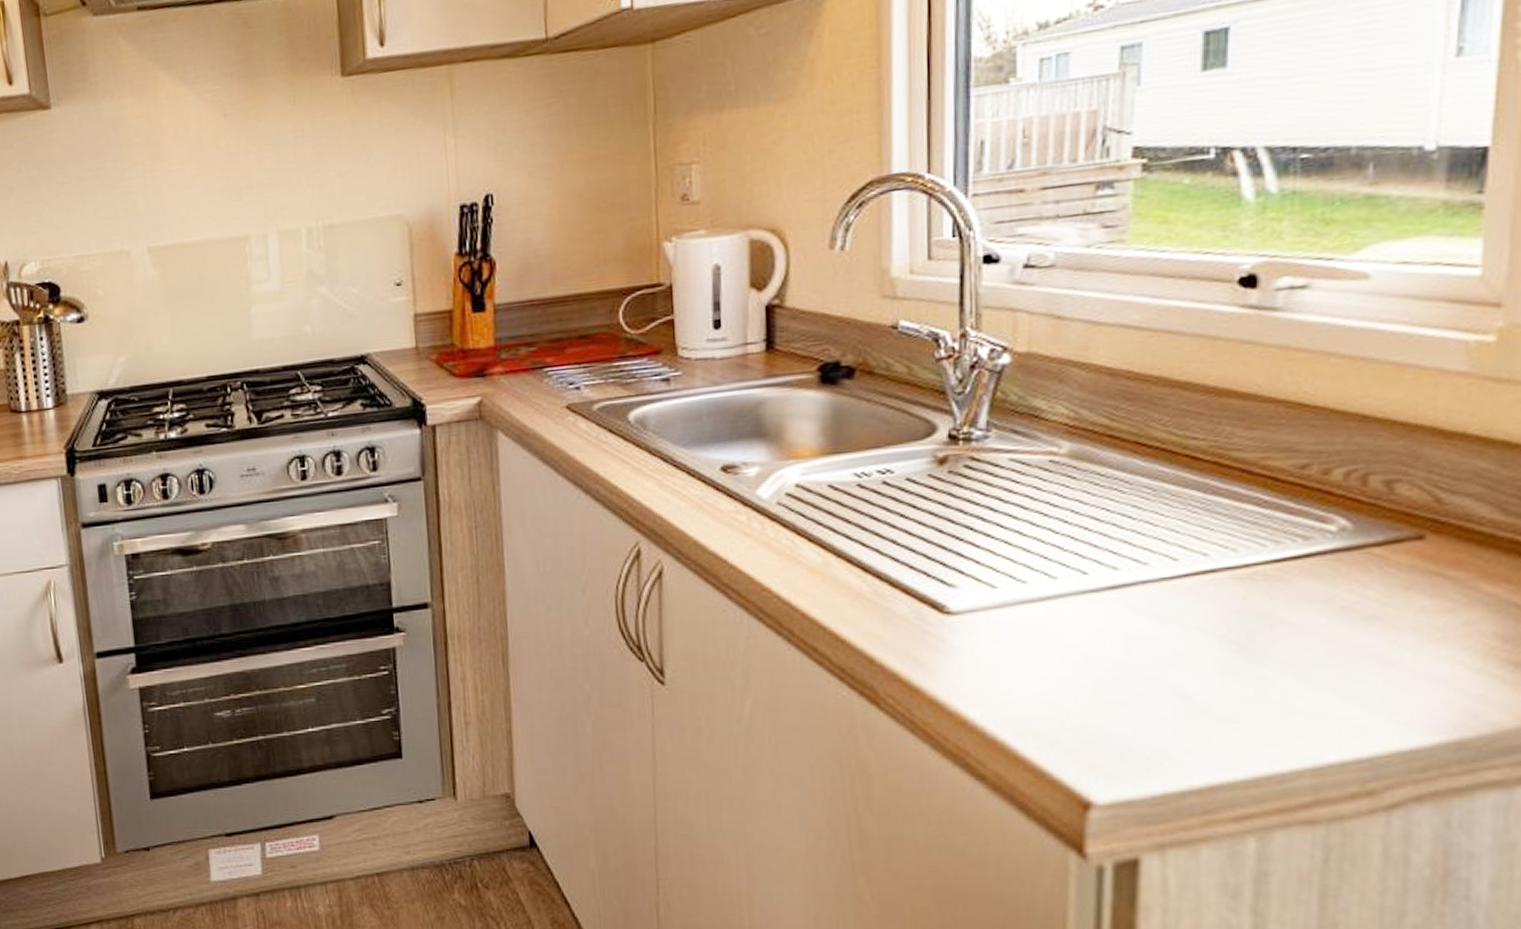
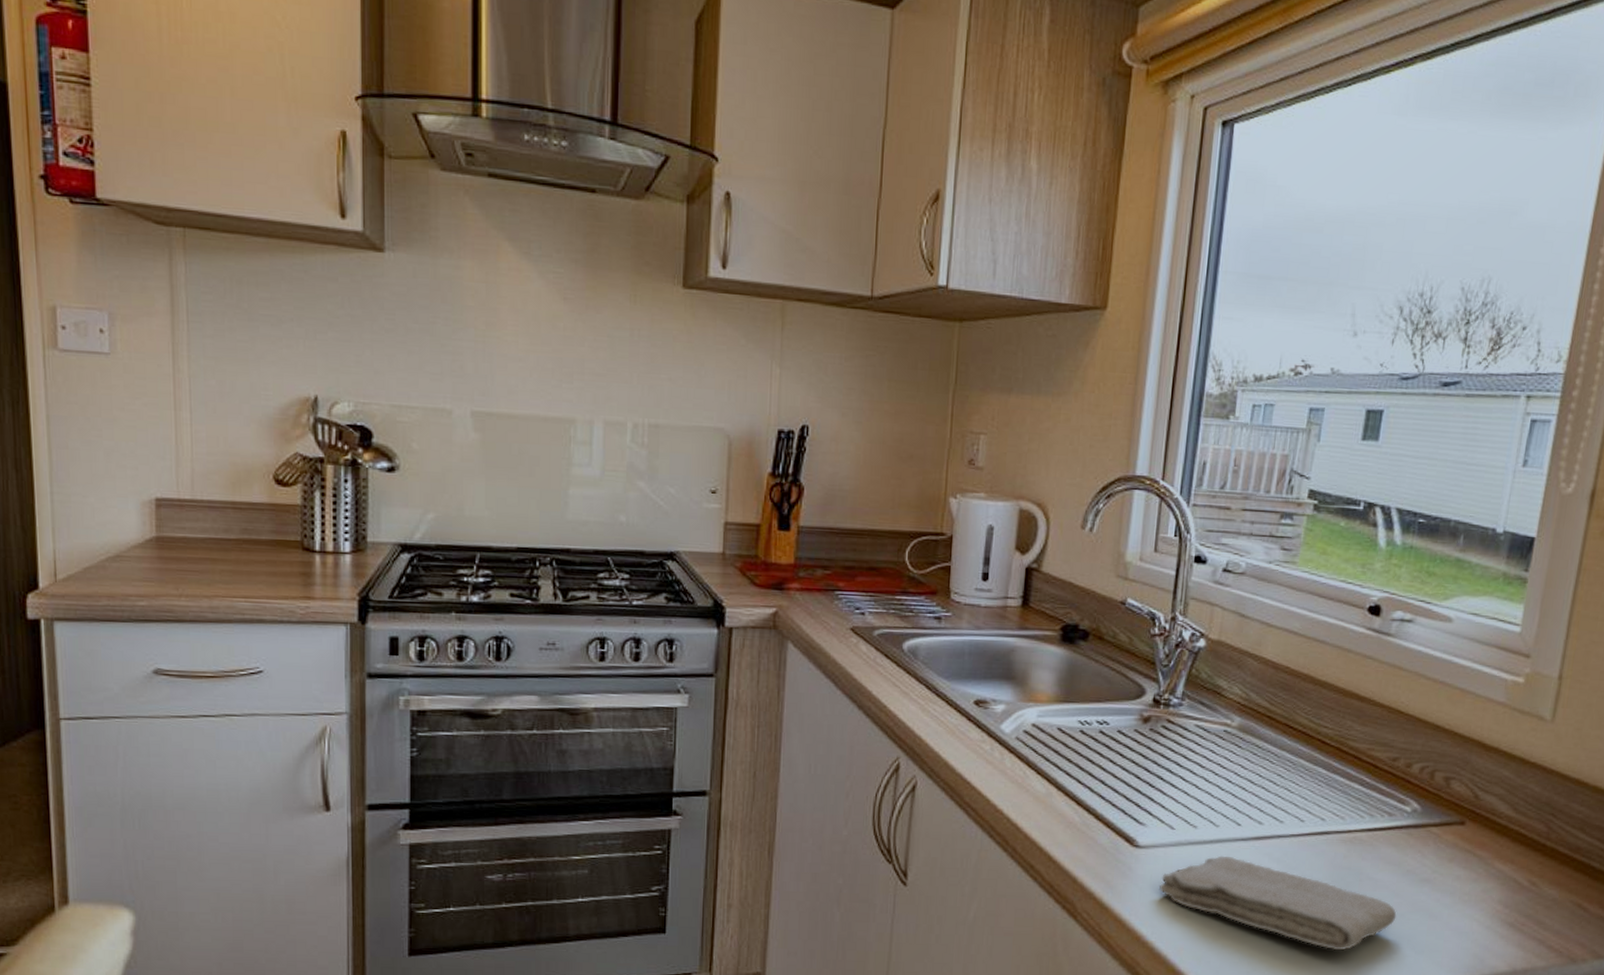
washcloth: none [985,613,1332,718] -> present [1159,855,1397,951]

